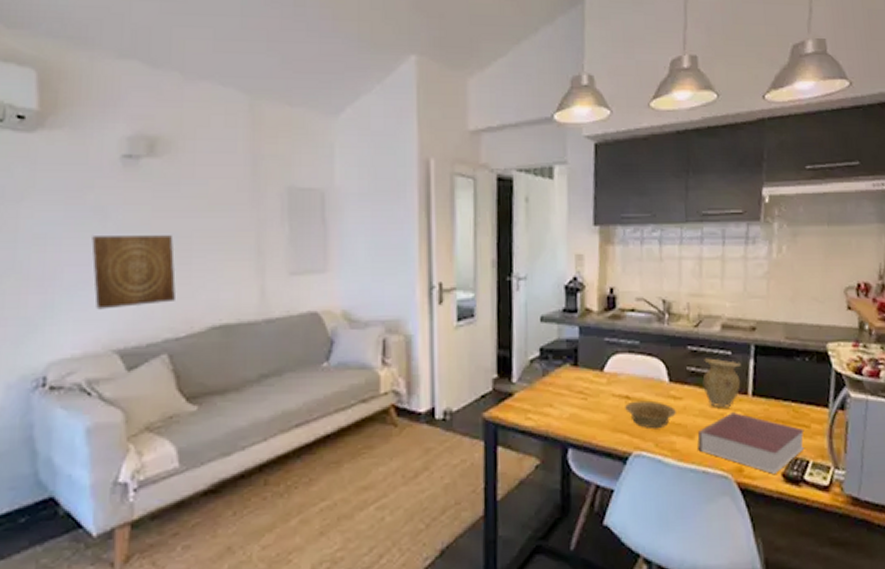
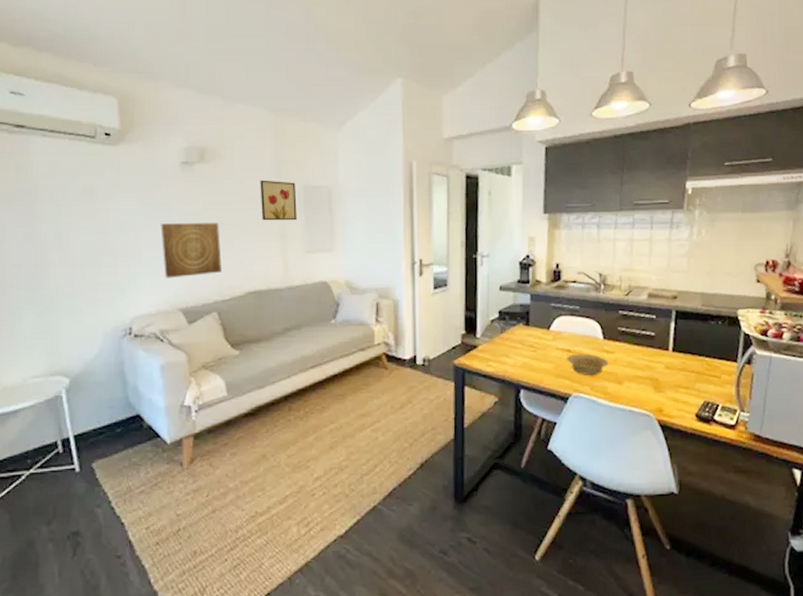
wall art: none [229,179,279,233] -> present [260,180,297,221]
book: present [697,412,805,474] -> none [625,364,716,414]
vase: present [702,358,741,408] -> none [631,320,664,361]

